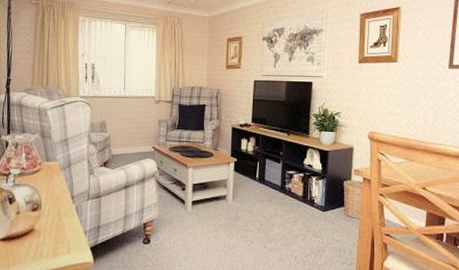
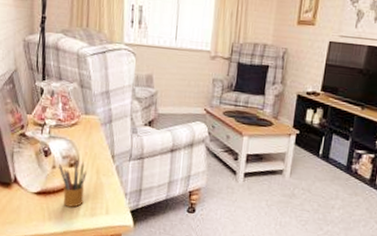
pencil box: none [23,202,49,250] -> present [59,158,87,207]

